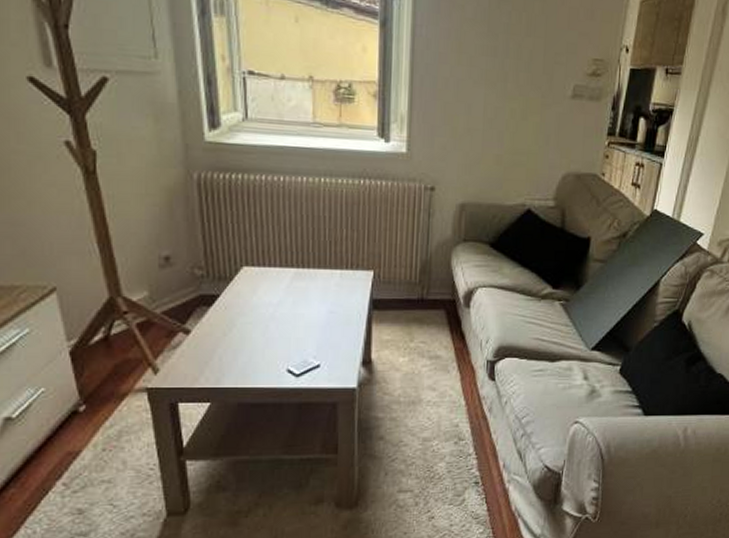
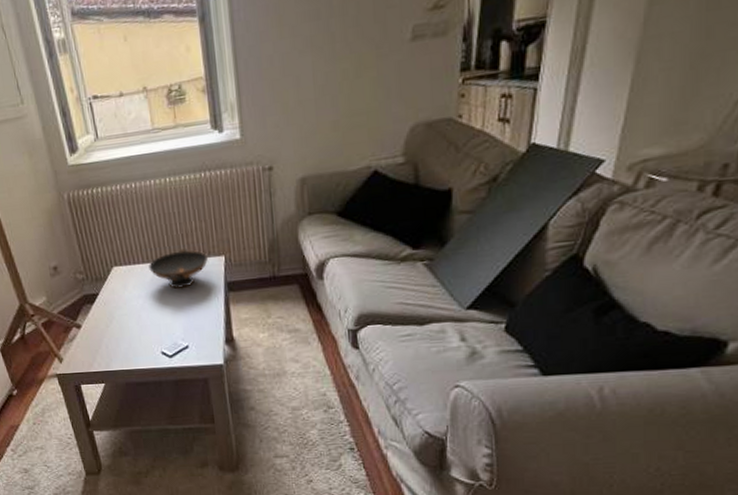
decorative bowl: none [286,256,356,301] -> present [149,248,209,289]

